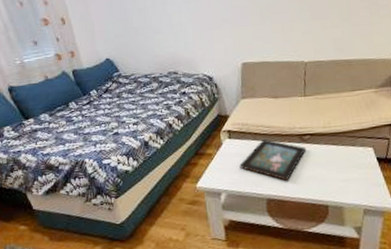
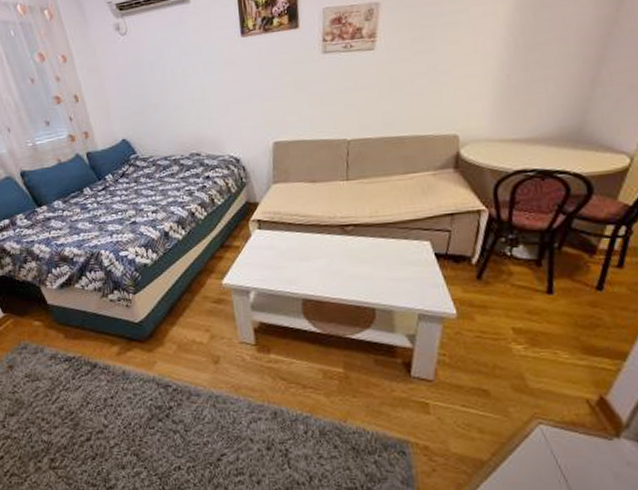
decorative tray: present [239,139,306,181] -> none [271,230,349,279]

